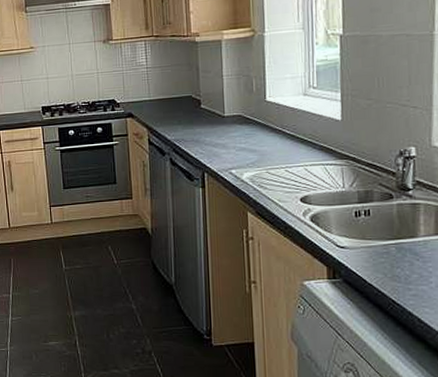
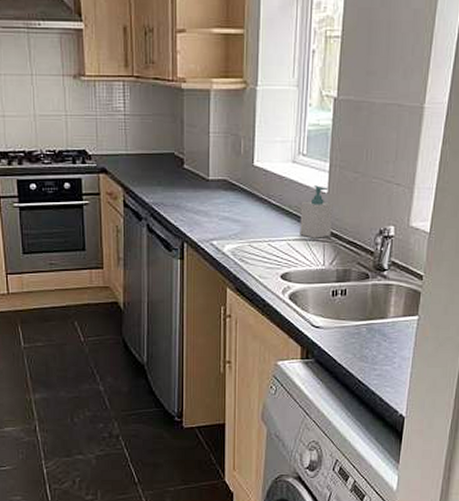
soap bottle: none [315,114,349,163] -> present [300,185,333,238]

